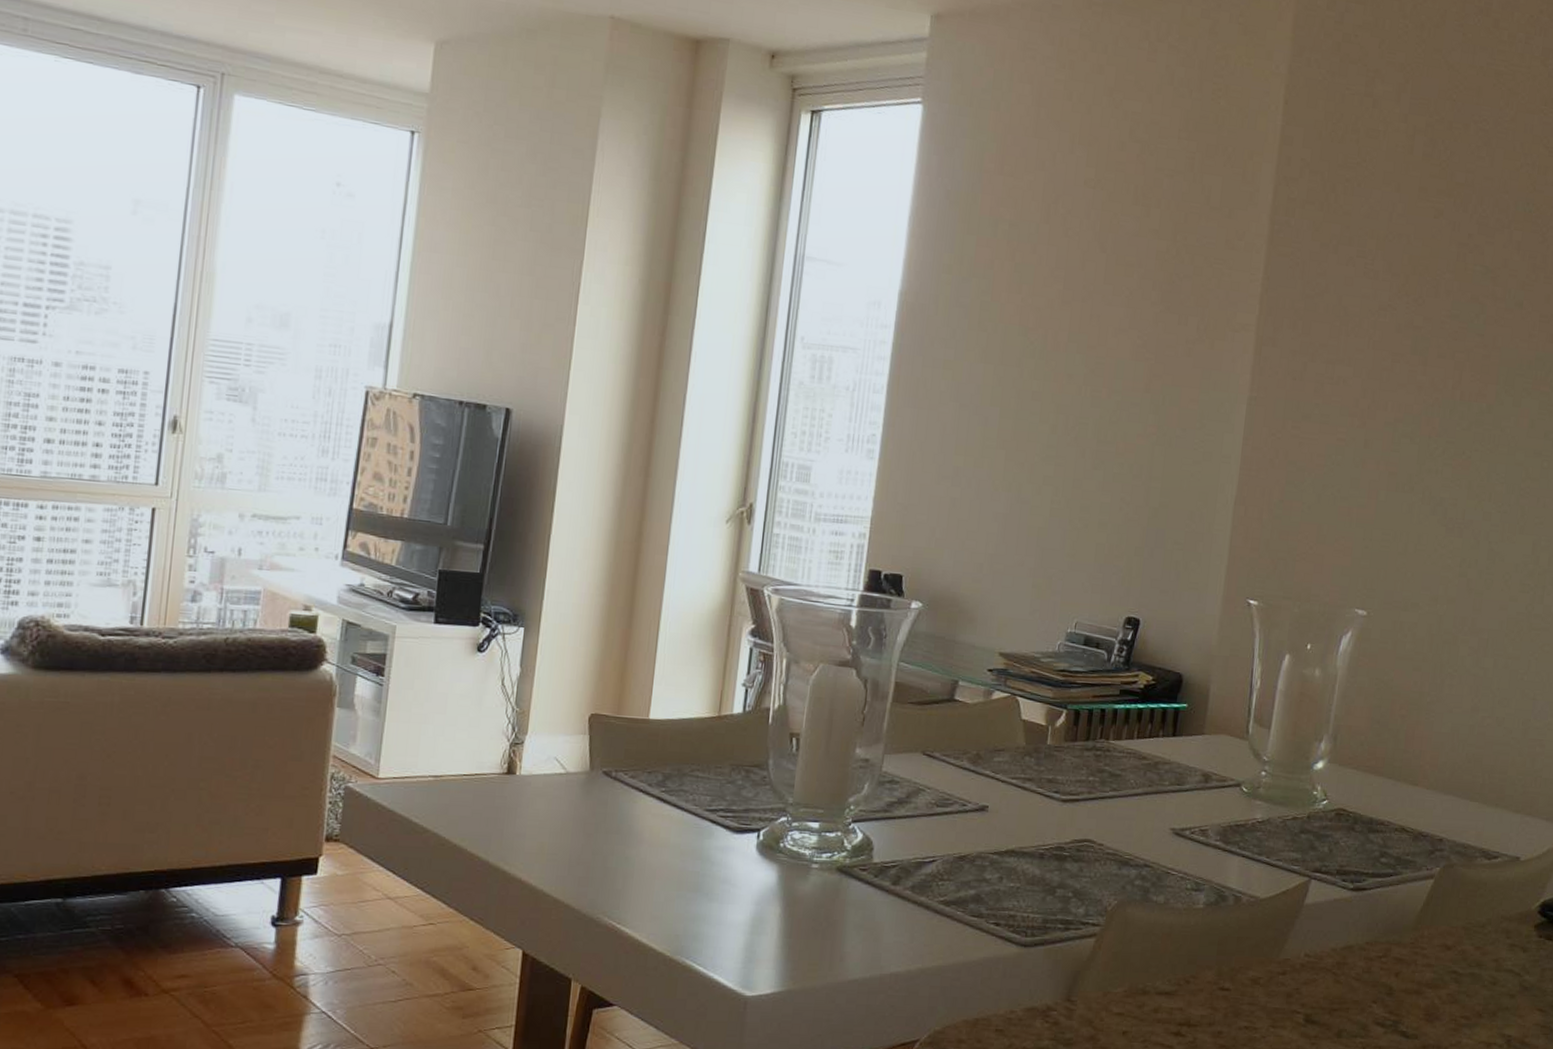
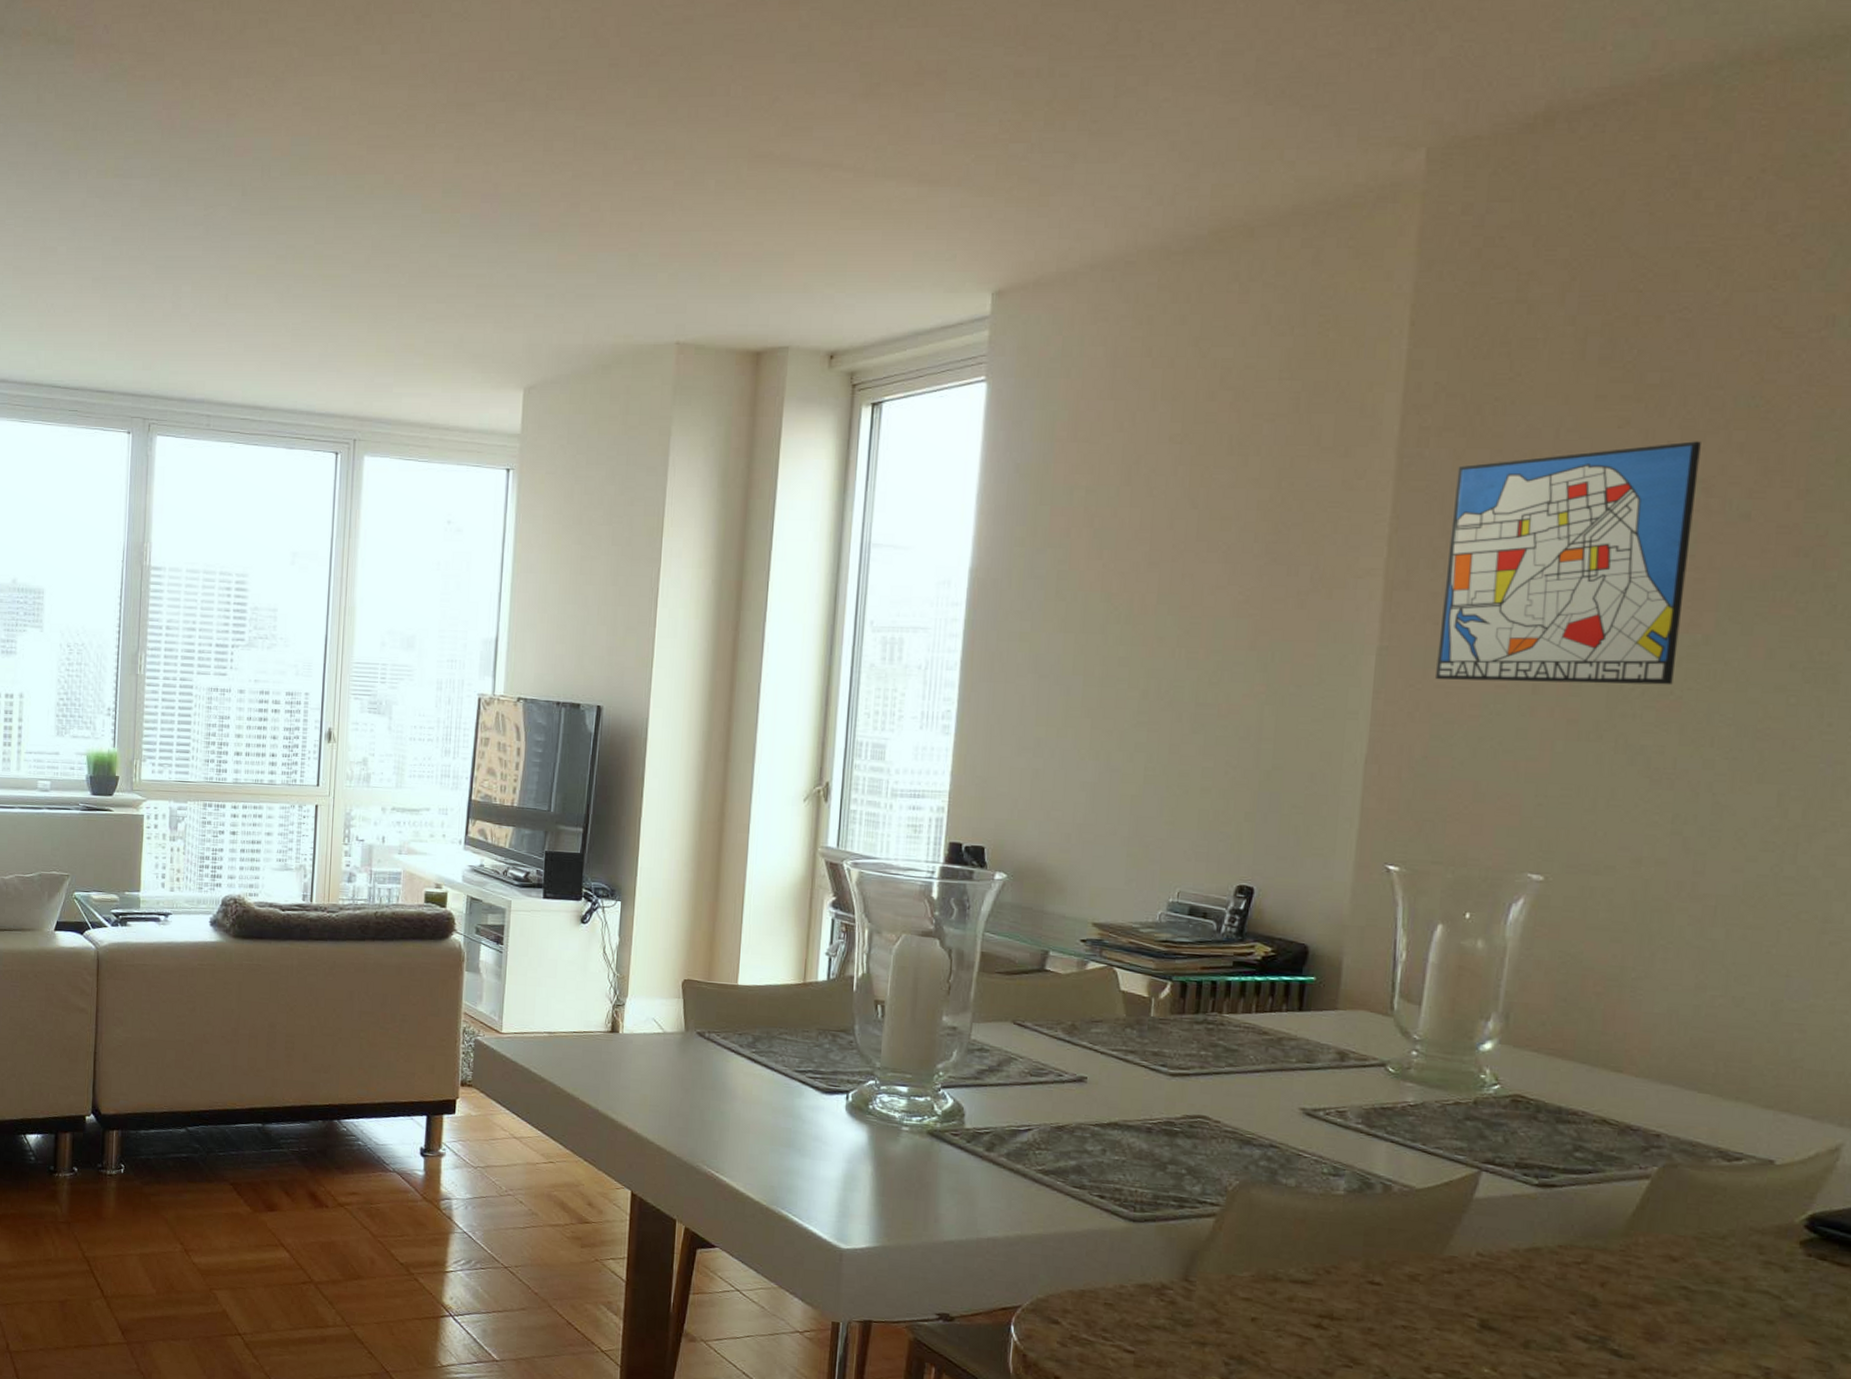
wall art: none [1292,235,1492,446] -> present [1436,441,1701,685]

